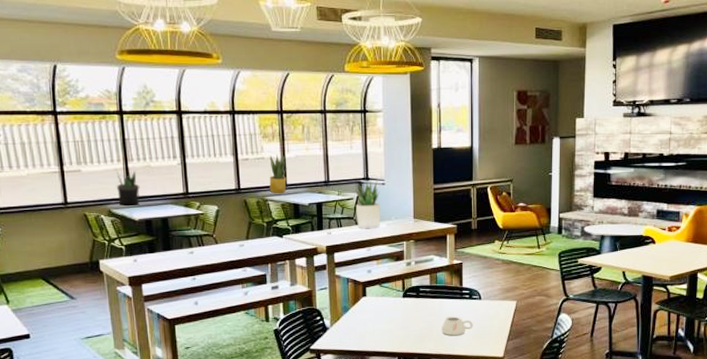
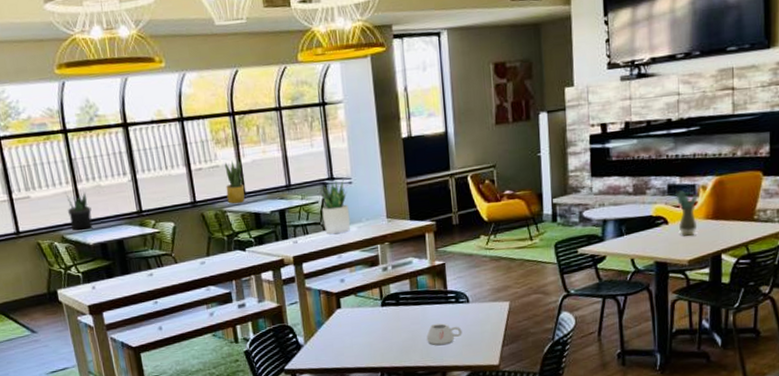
vase: none [662,215,681,255] -> present [674,189,698,236]

